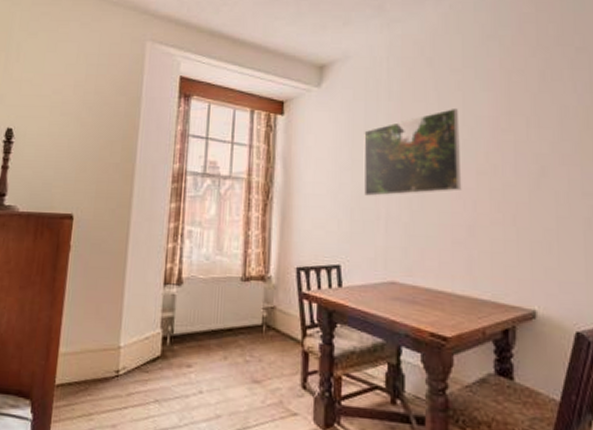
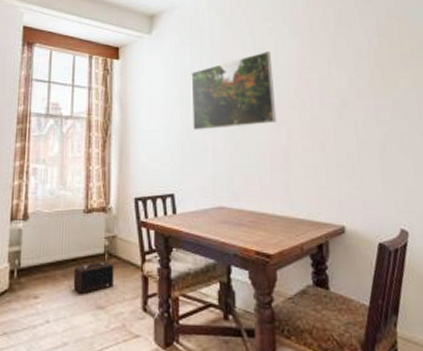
speaker: none [228,333,272,366] -> present [73,261,114,294]

